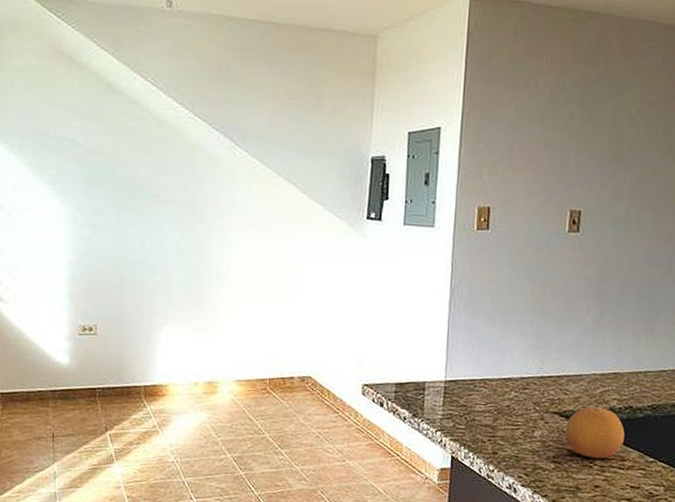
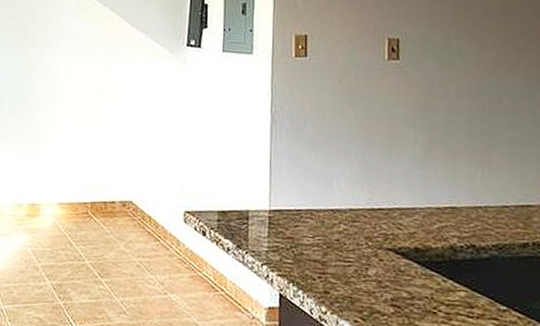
fruit: present [565,407,625,459] -> none [402,244,469,304]

